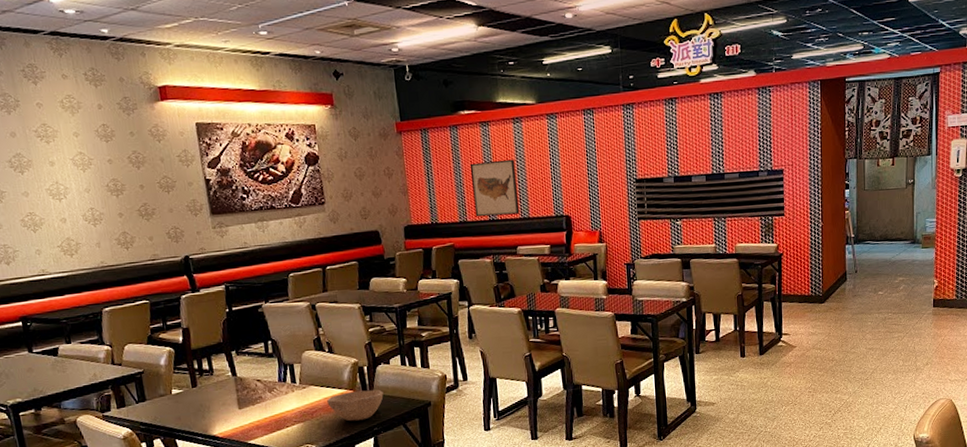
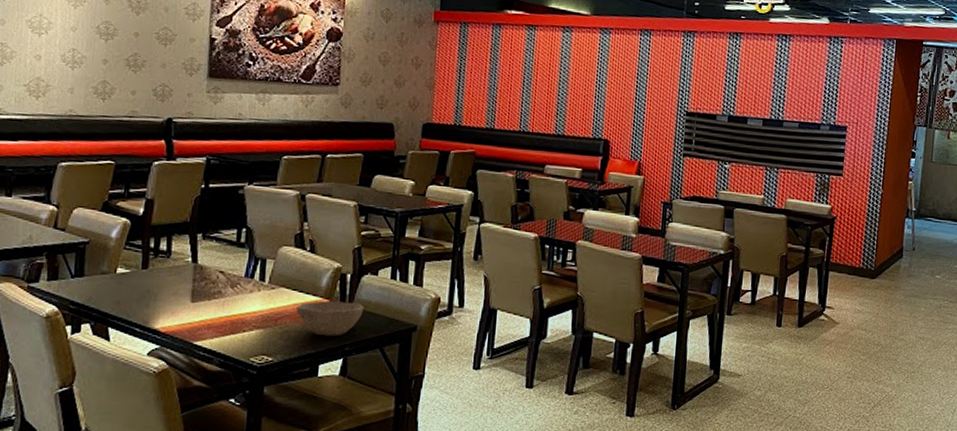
wall art: present [469,159,520,217] -> none [504,67,557,130]

